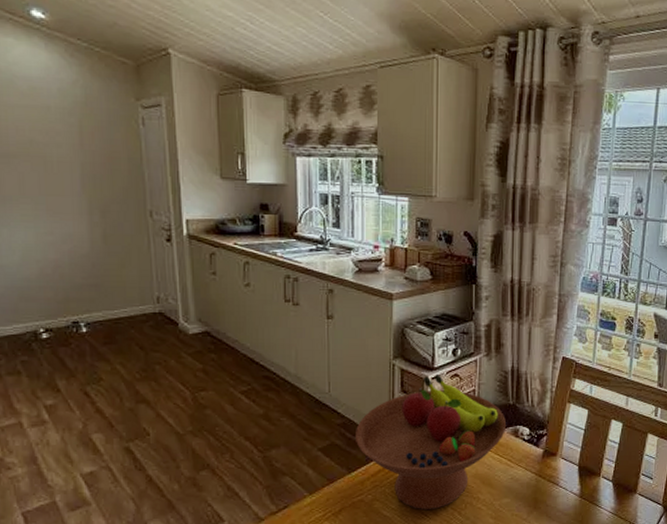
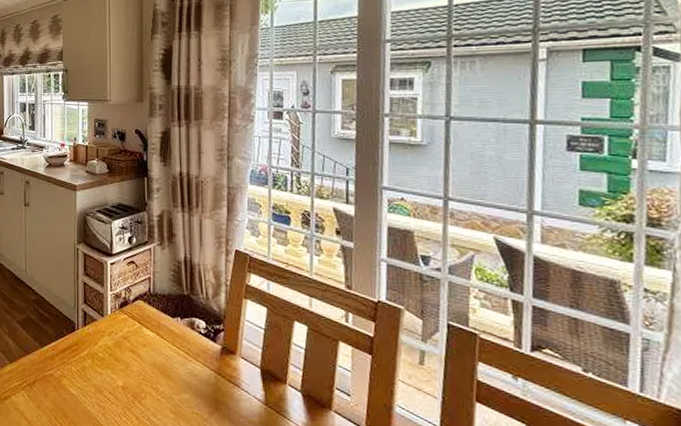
fruit bowl: present [356,373,507,510] -> none [47,259,182,394]

